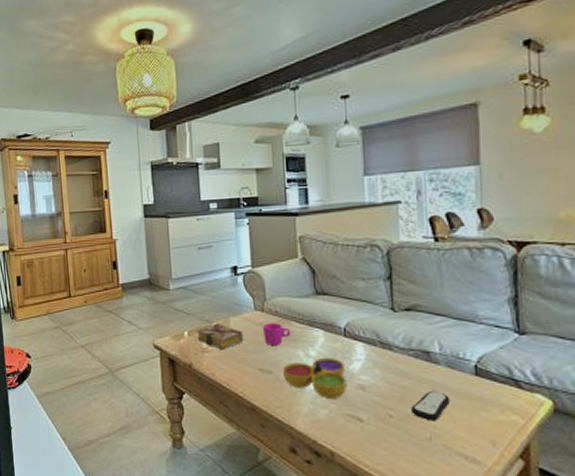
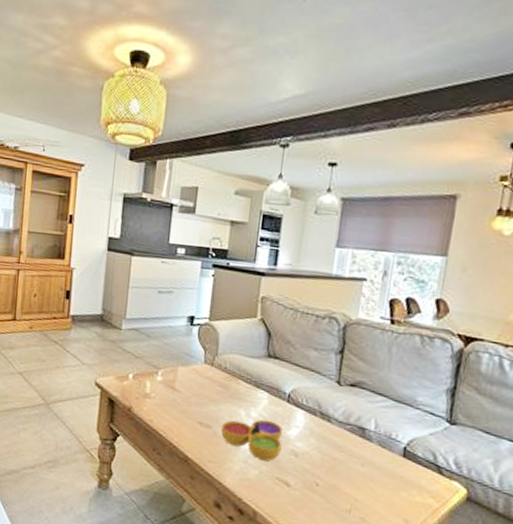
book: present [197,323,244,350] -> none [141,370,190,398]
mug: present [263,323,291,345] -> none [208,377,237,401]
remote control: present [411,390,451,422] -> none [337,465,376,495]

